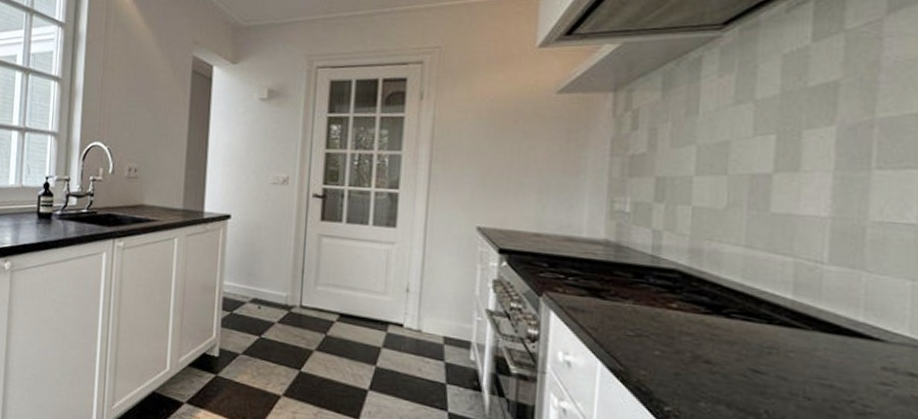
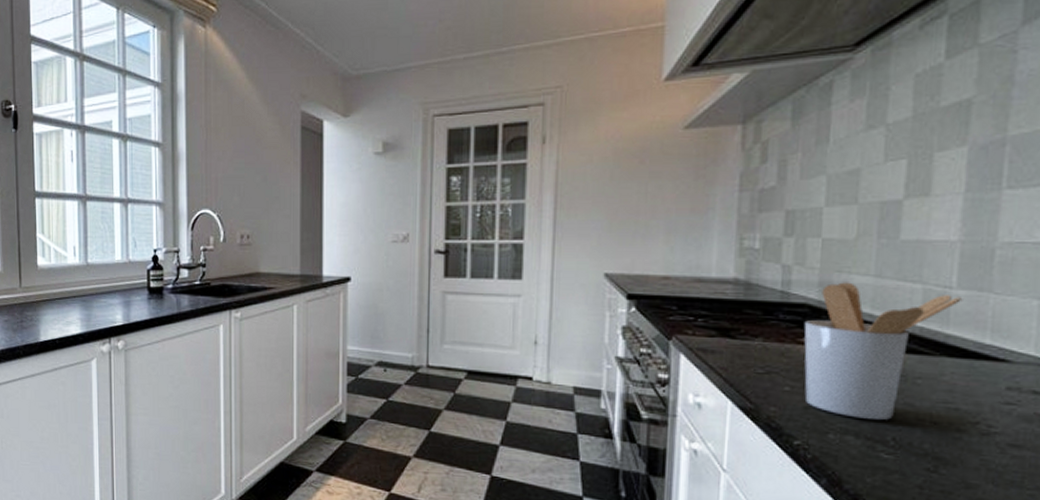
utensil holder: none [674,250,835,392] -> present [804,282,963,421]

